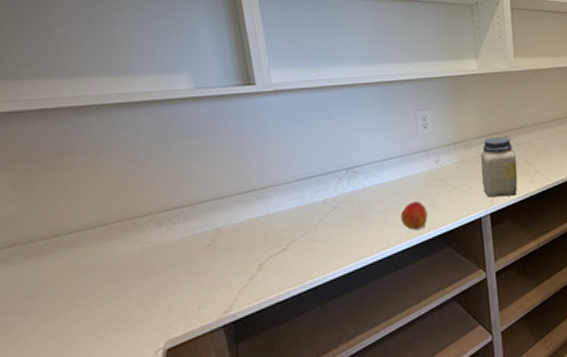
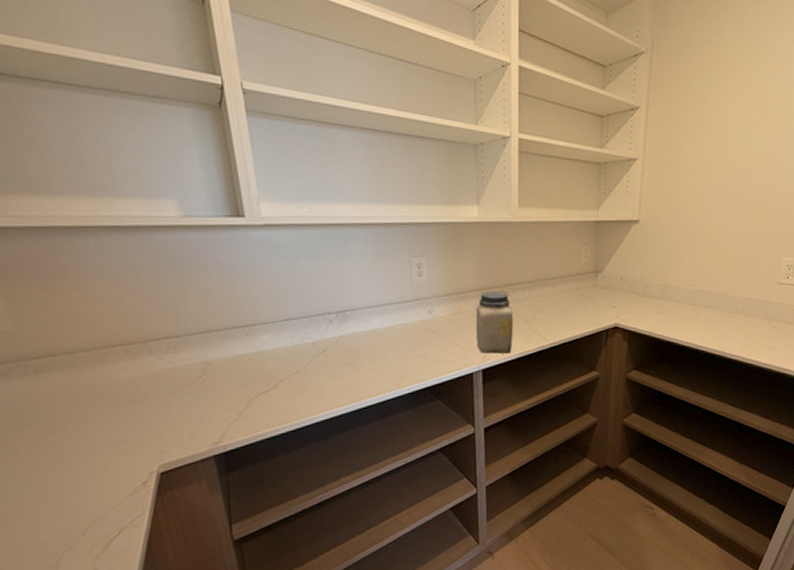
peach: present [400,201,428,230] -> none [390,351,418,380]

